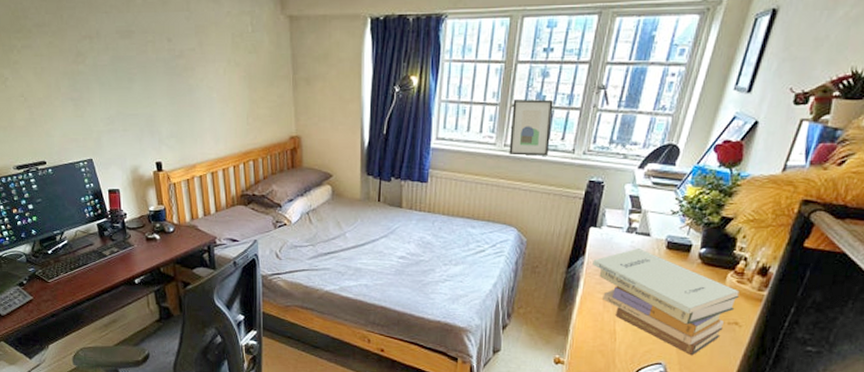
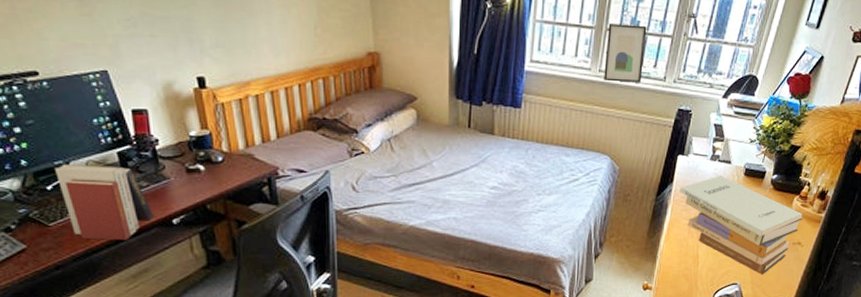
books: none [54,233,121,295] -> present [55,163,153,240]

